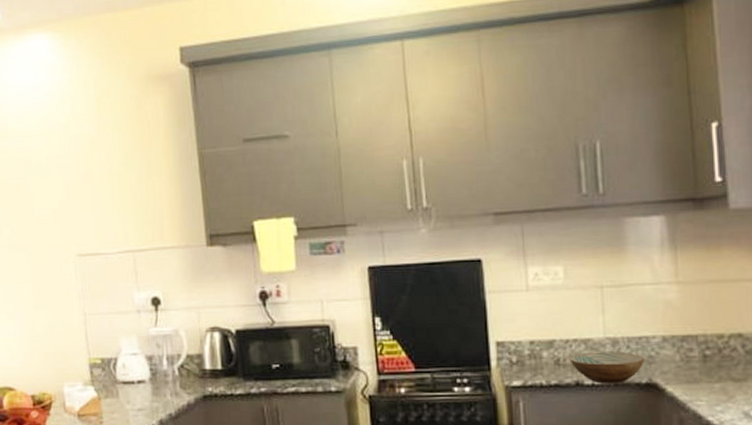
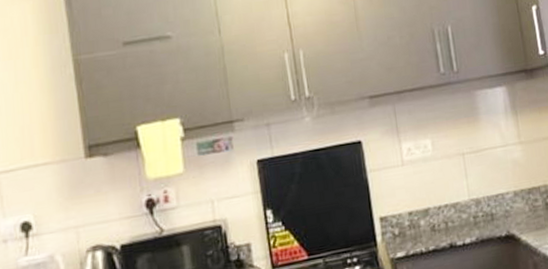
bowl: present [569,352,645,384] -> none [443,210,502,243]

